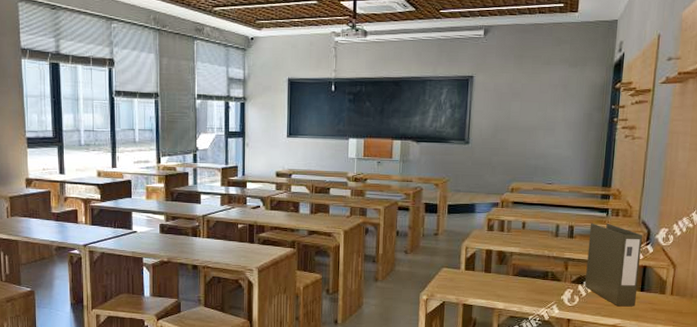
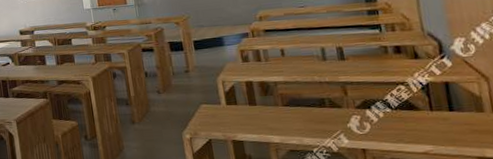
binder: present [584,222,643,307] -> none [362,39,447,131]

